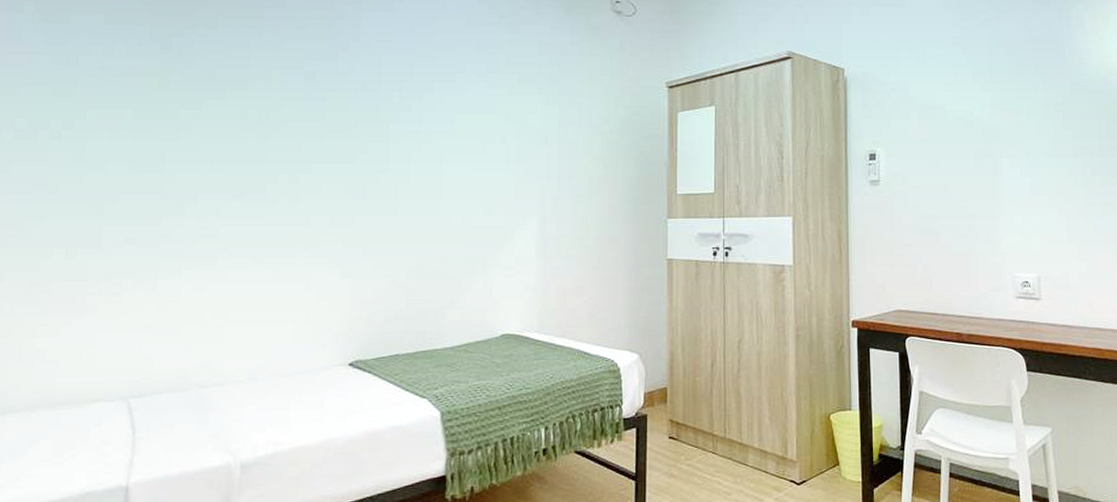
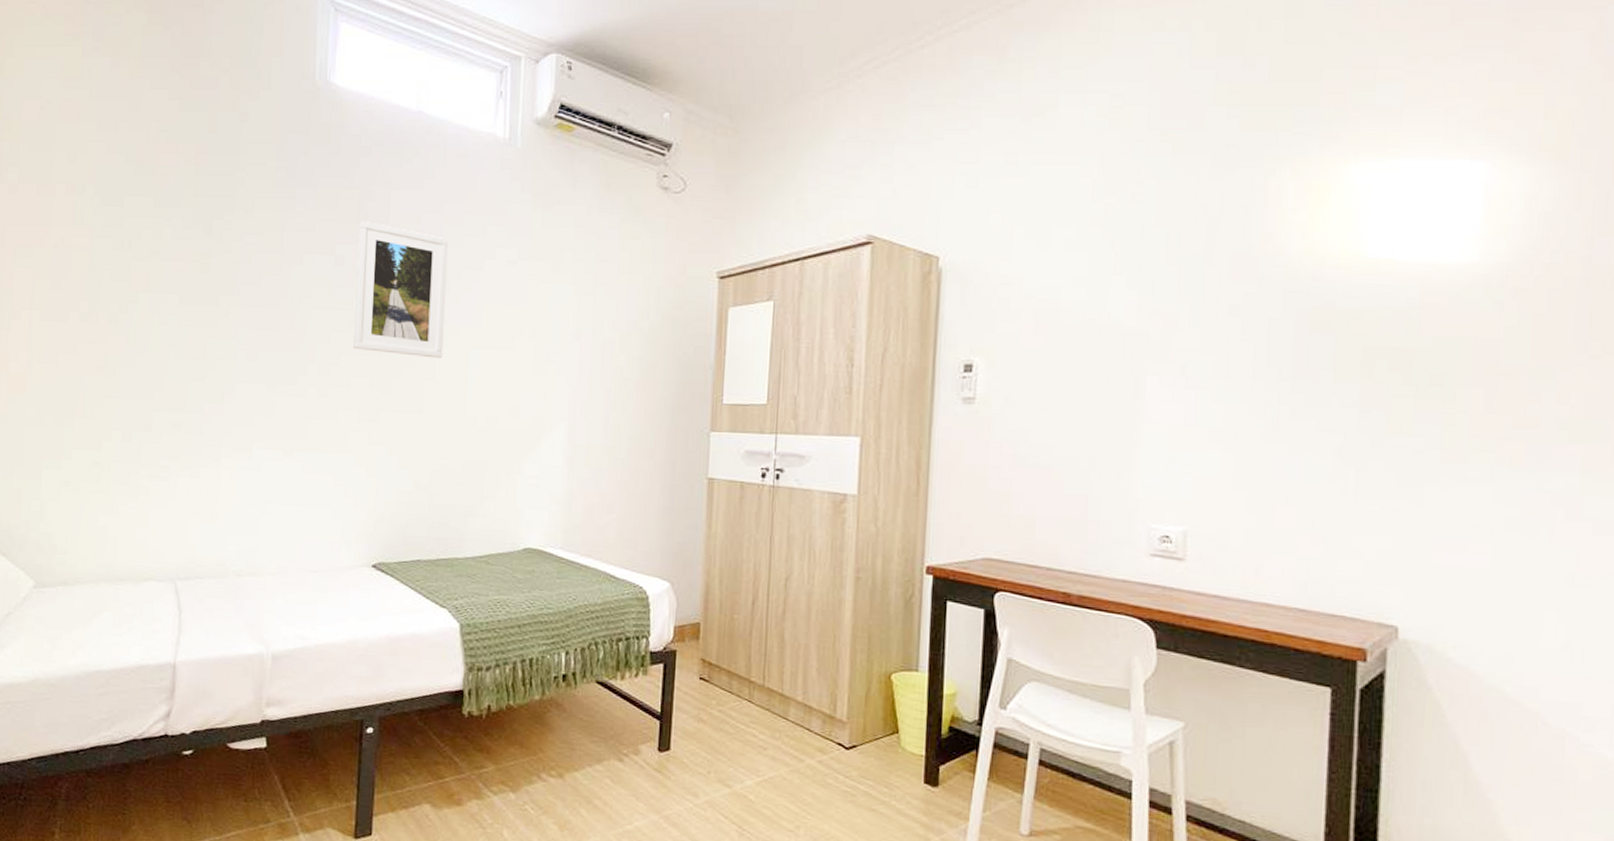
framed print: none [324,38,420,164] -> present [352,220,449,359]

